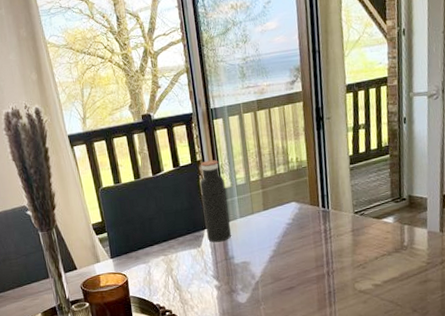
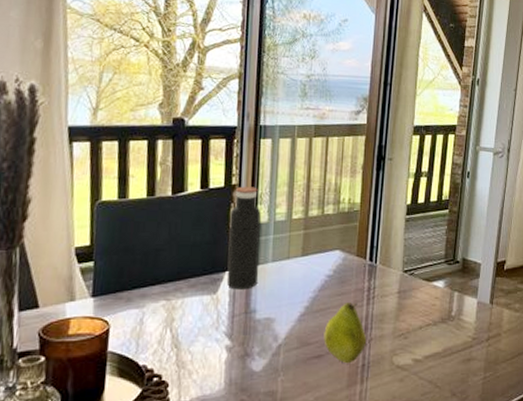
fruit: none [292,243,329,292] -> present [324,302,366,364]

